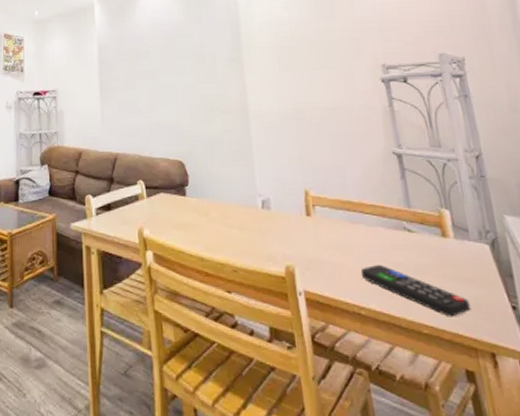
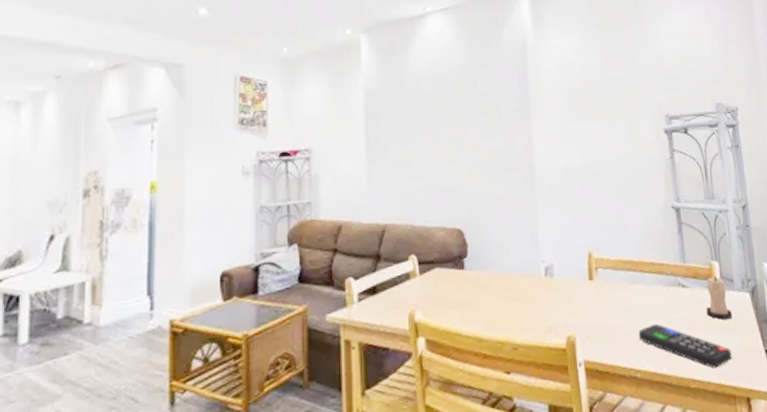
candle: none [435,224,469,268] -> present [706,276,733,320]

